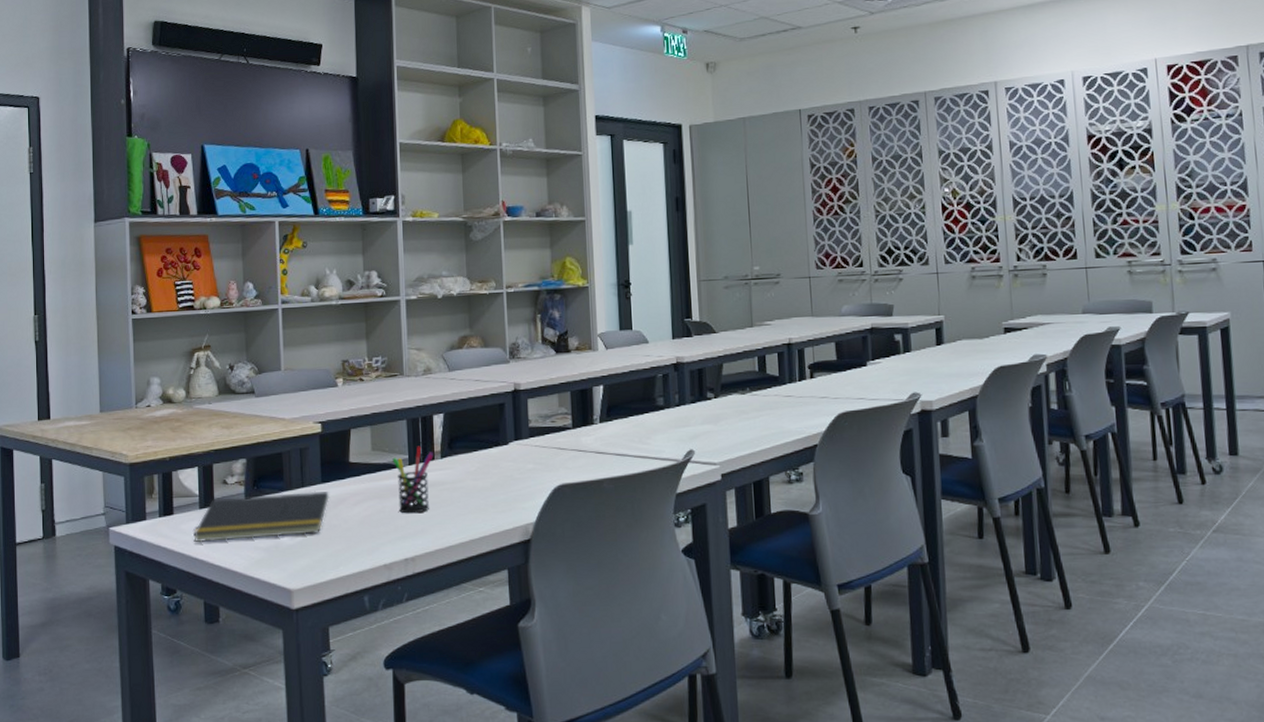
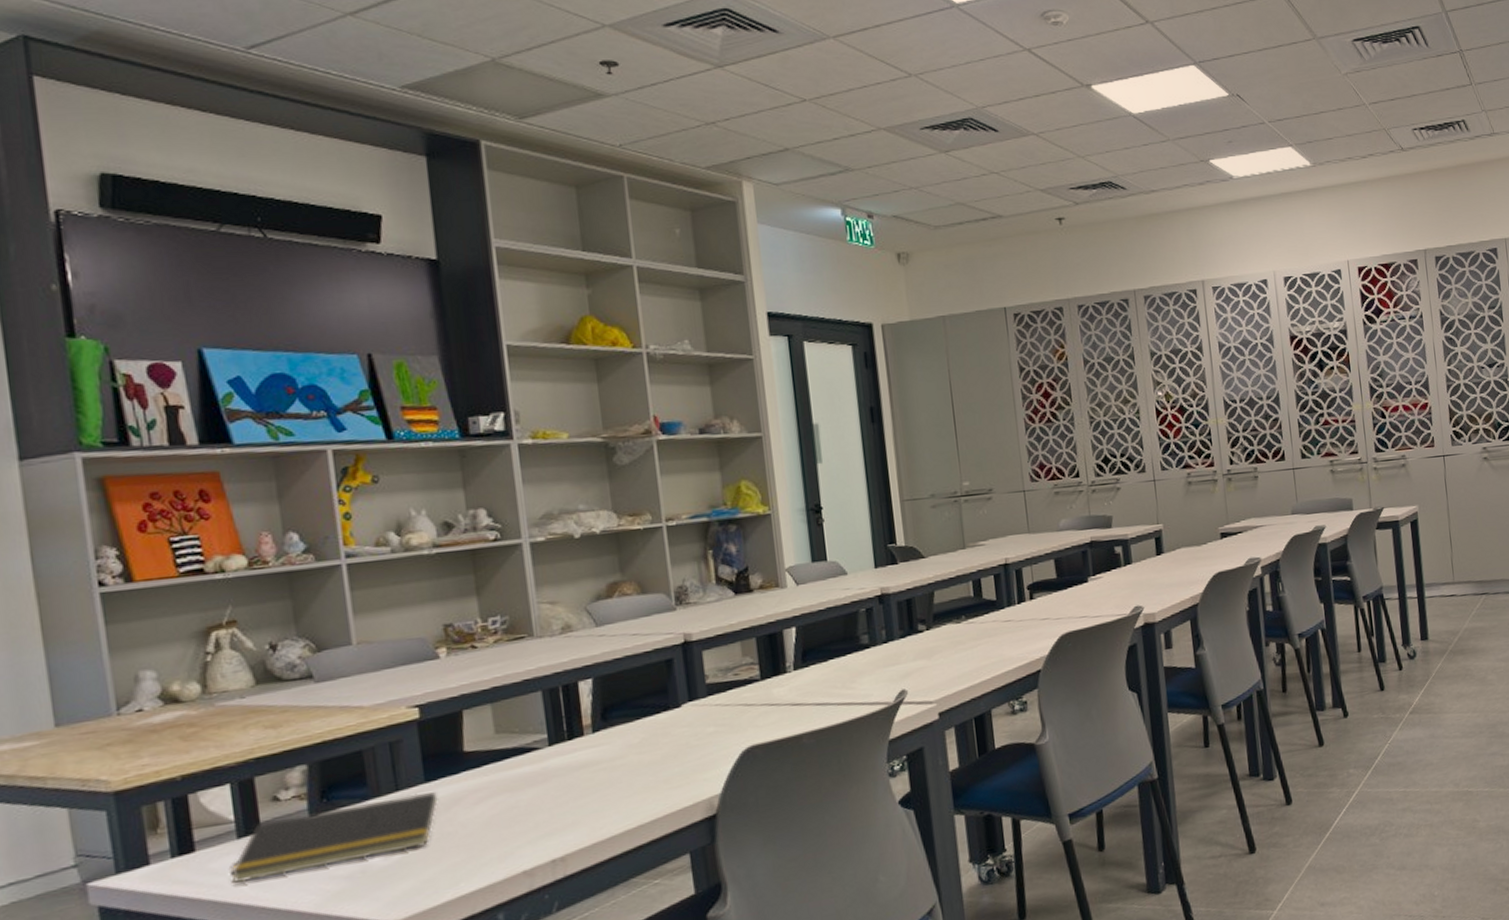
pen holder: present [392,446,433,514] -> none [525,721,582,806]

